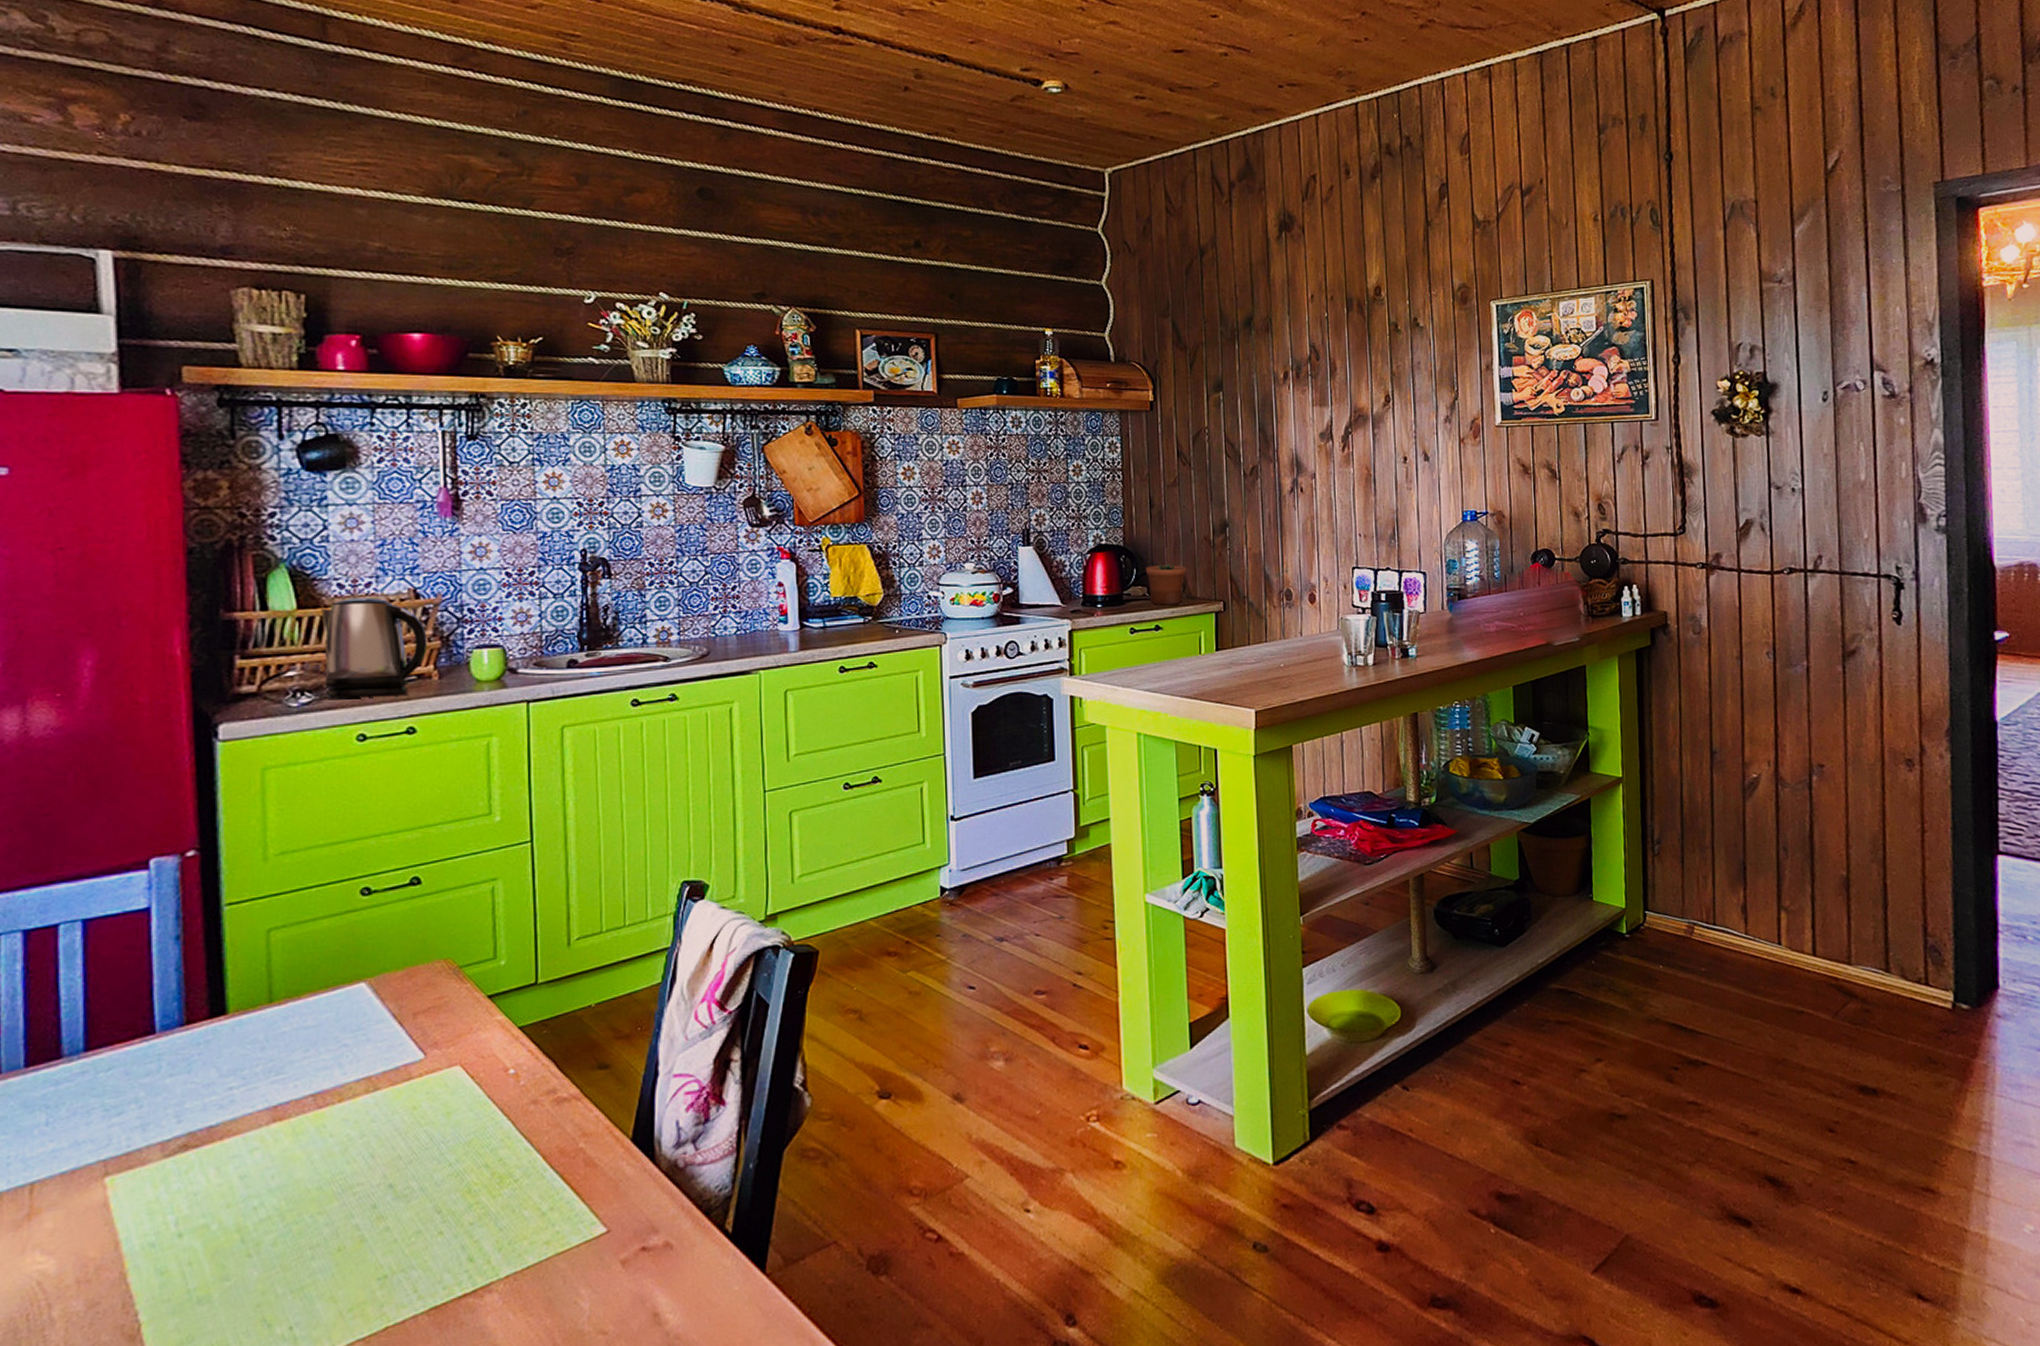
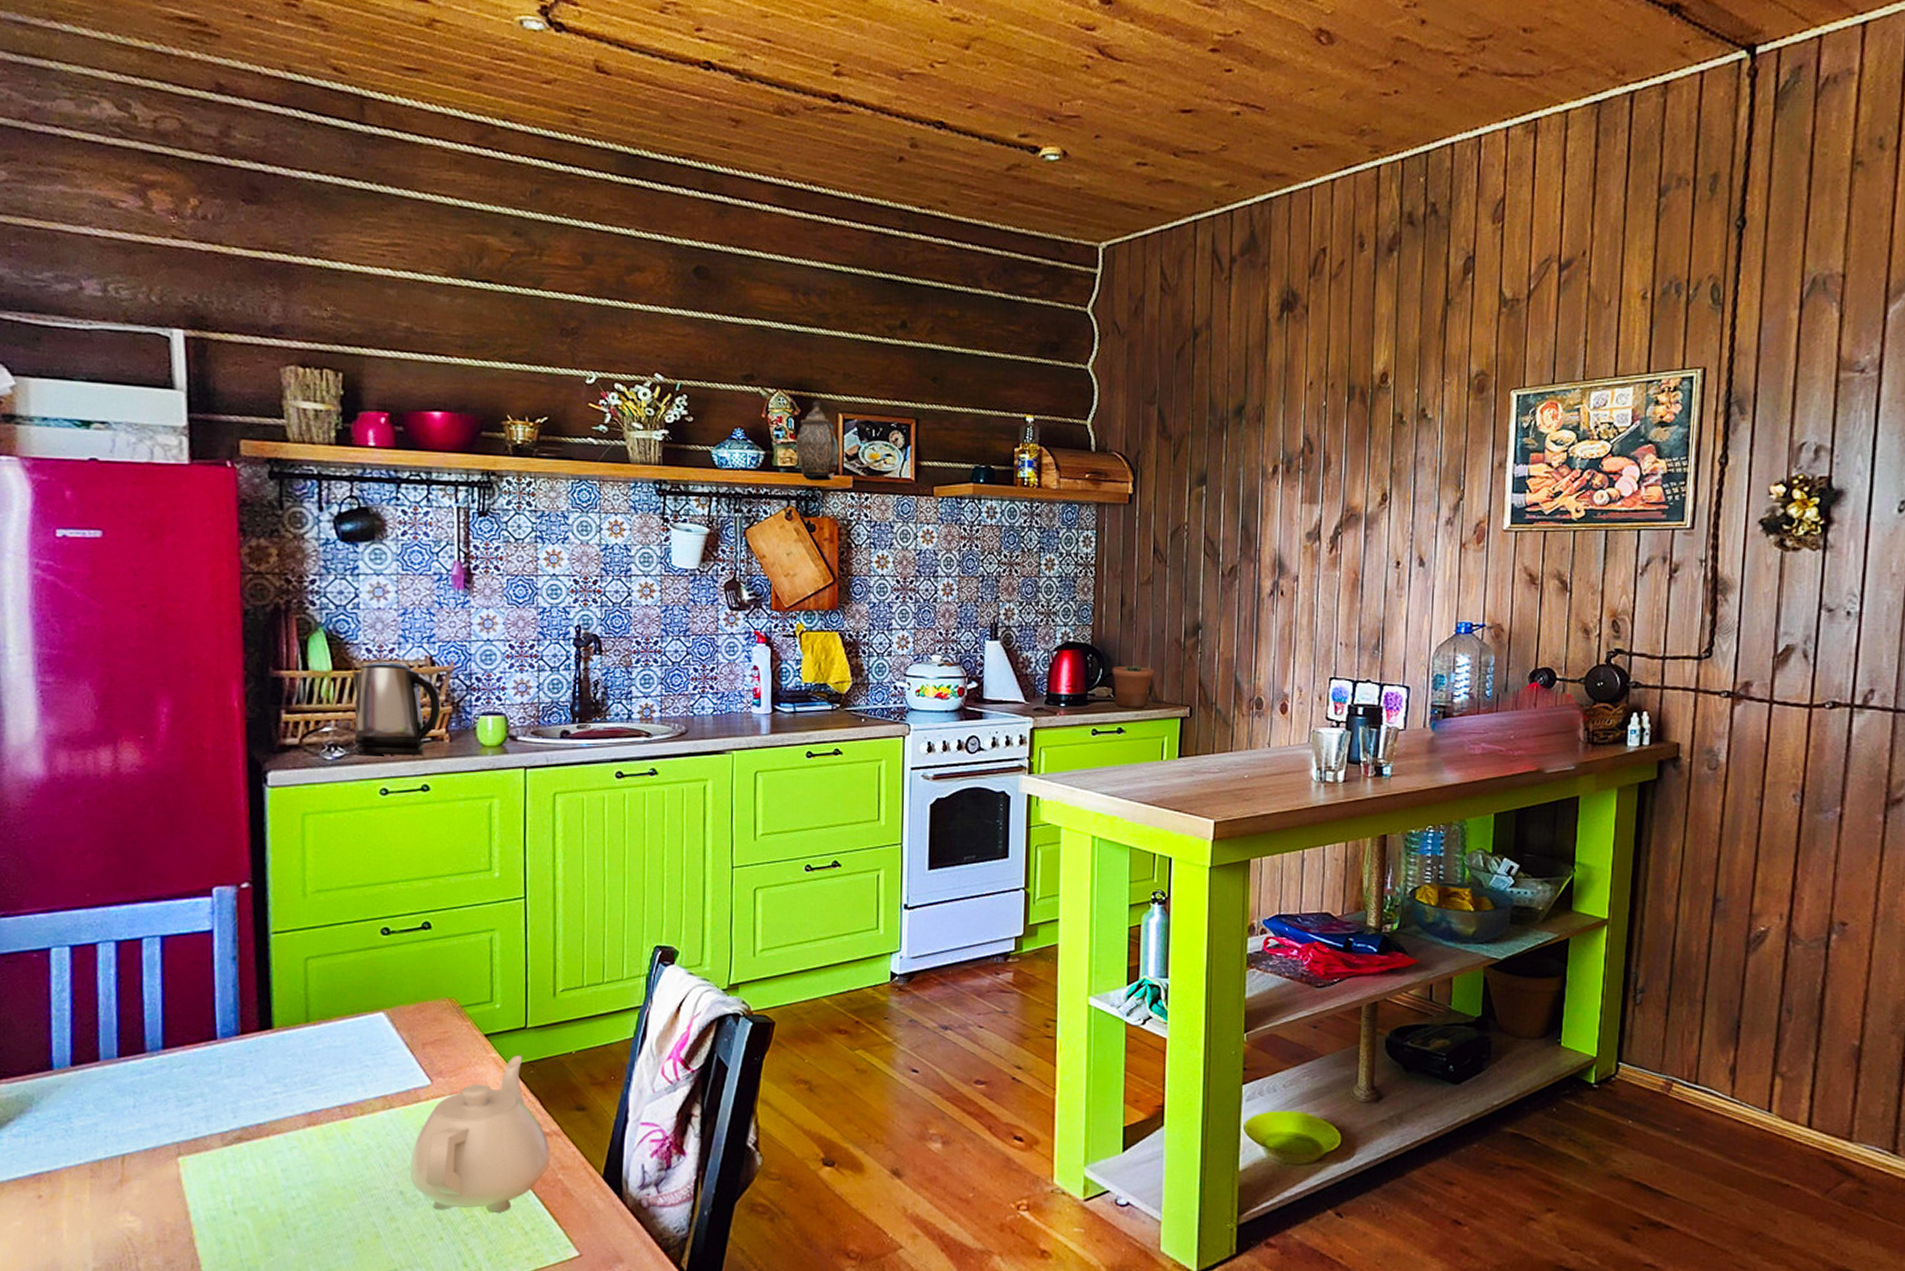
teapot: none [401,1014,570,1201] -> present [410,1054,551,1214]
decorative jar: none [813,318,859,396] -> present [796,401,840,481]

